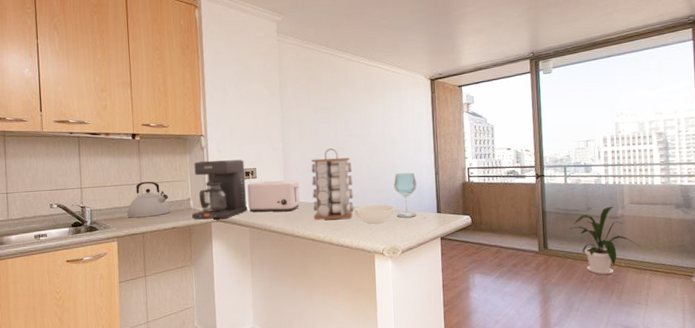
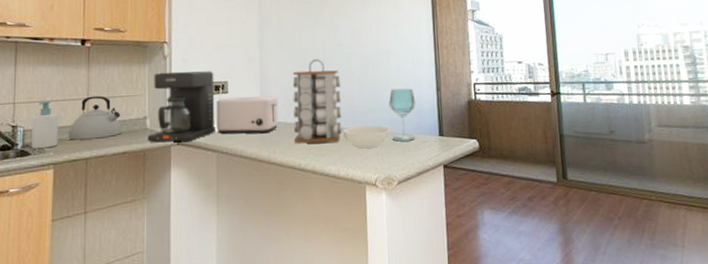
soap bottle: none [96,186,120,225] -> present [31,101,59,149]
house plant: present [570,206,640,275] -> none [592,129,672,211]

